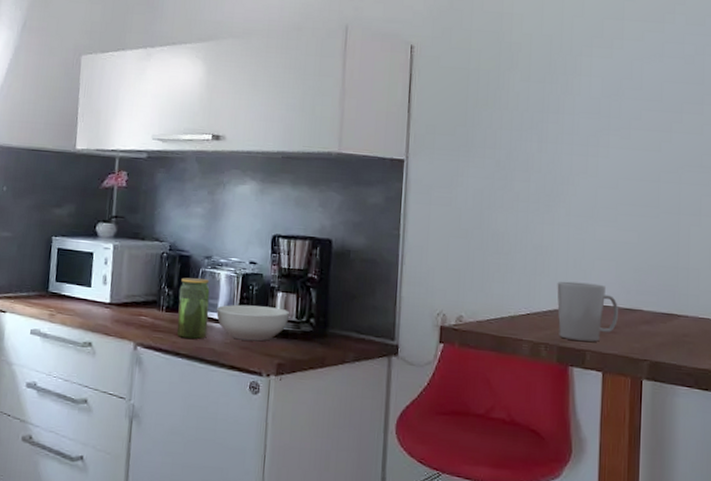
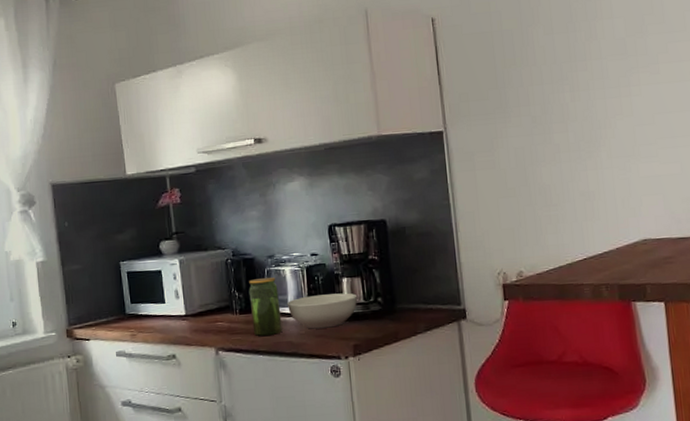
mug: present [557,281,619,342] -> none [608,218,673,277]

